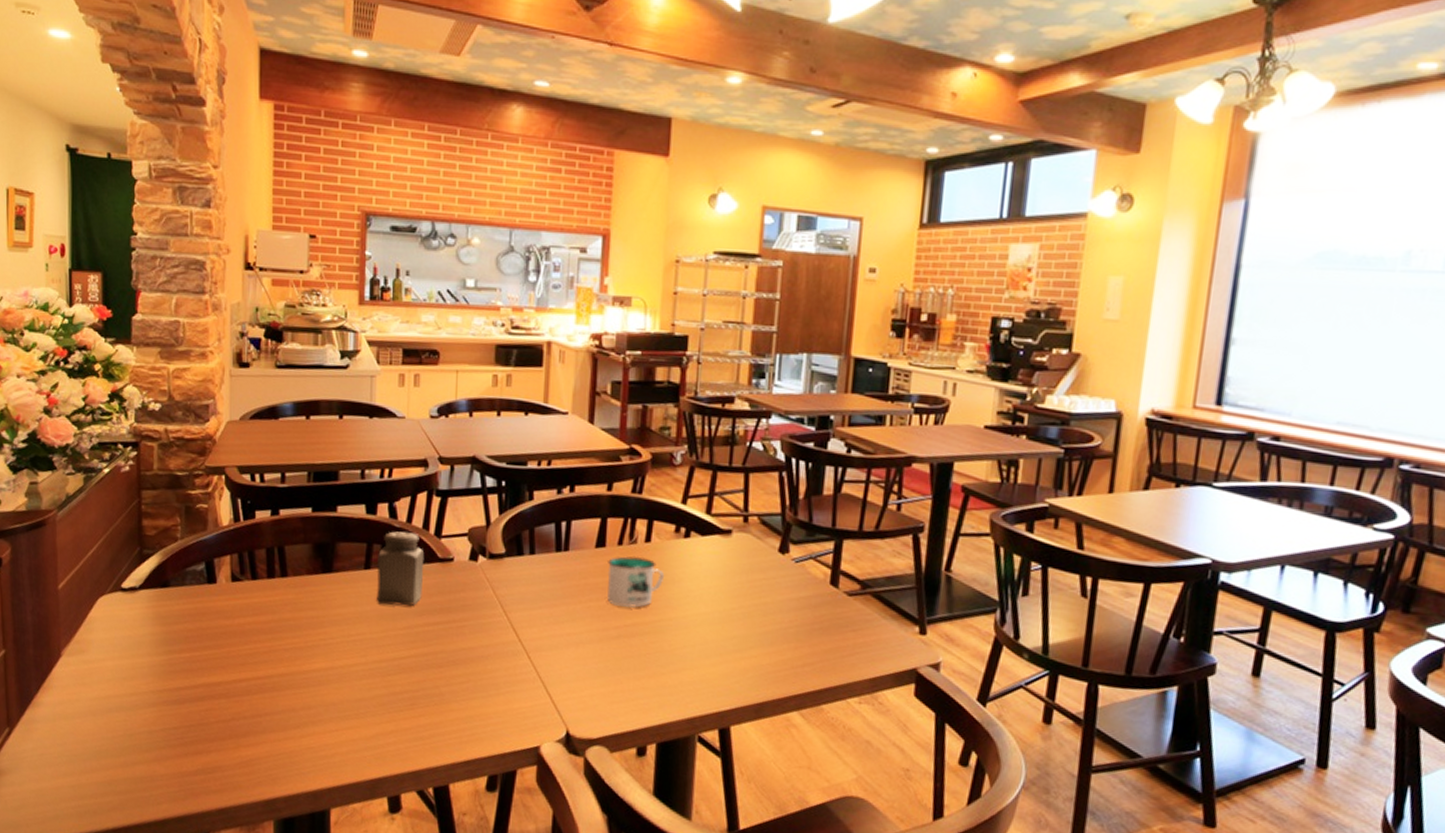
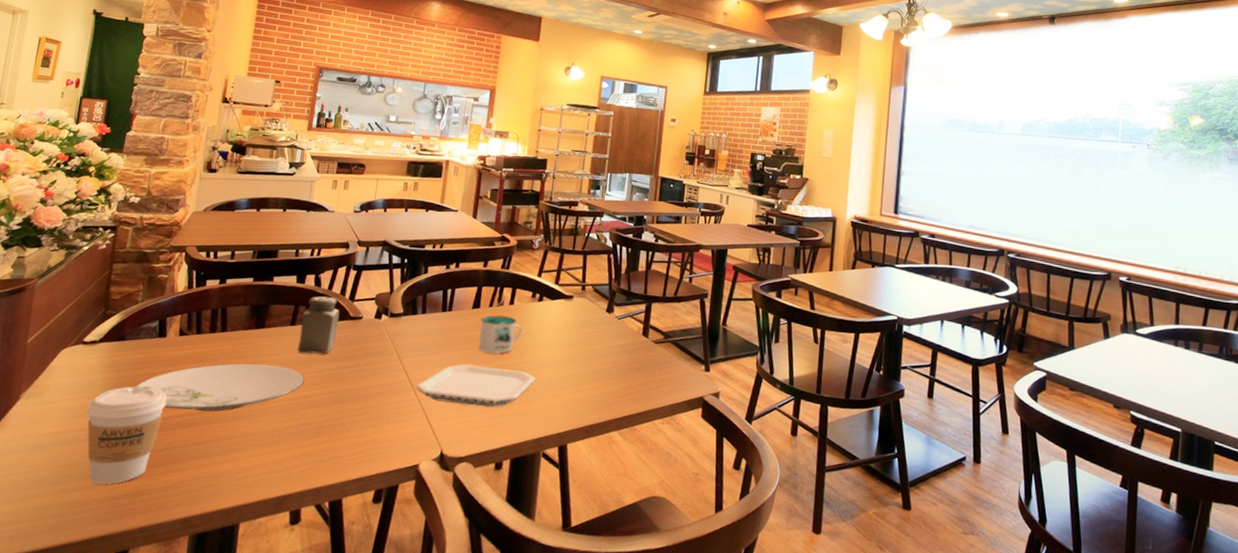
coffee cup: none [138,642,227,758] -> present [86,385,167,484]
plate: none [191,617,389,676] -> present [137,363,305,412]
plate: none [529,621,685,678] -> present [416,364,536,408]

